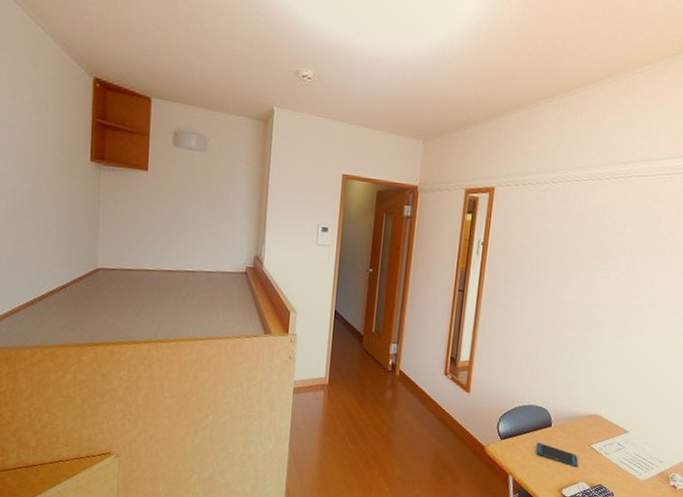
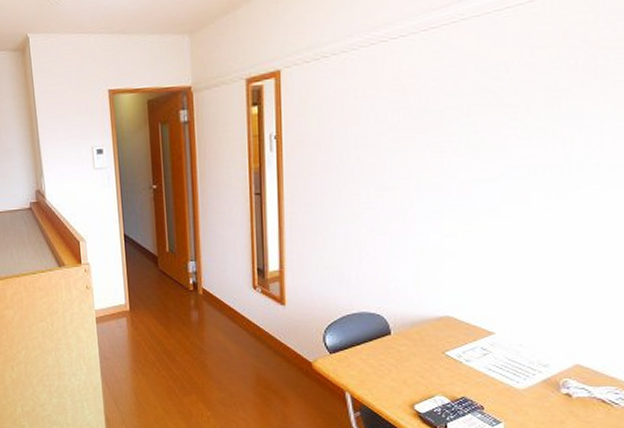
smartphone: present [536,442,578,467] -> none [375,354,431,378]

